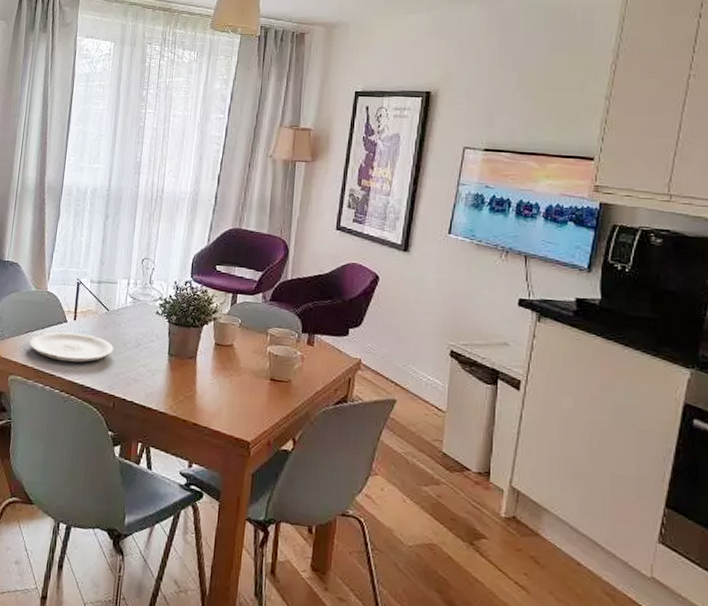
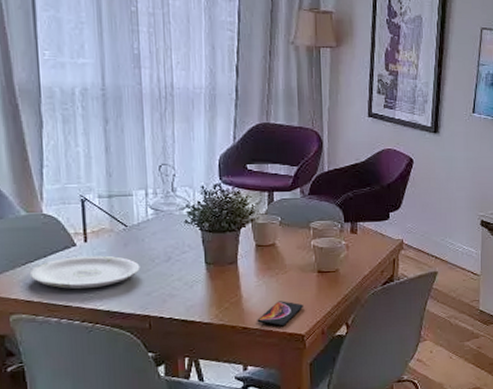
smartphone: none [207,402,252,430] -> present [257,301,303,327]

